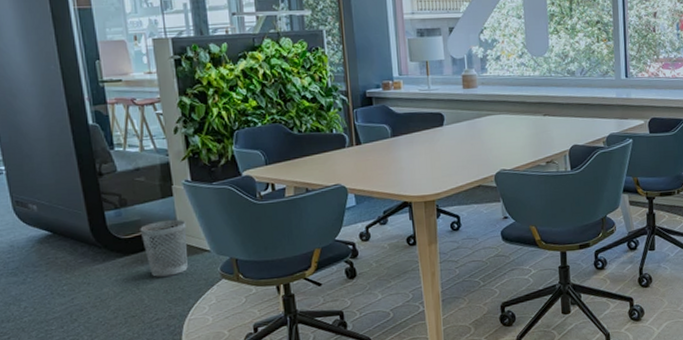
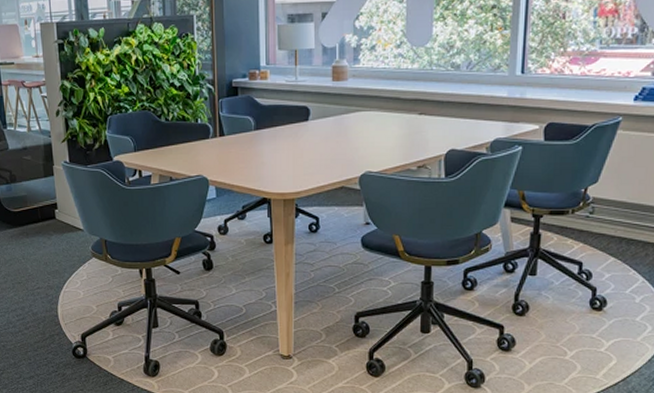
wastebasket: present [140,219,188,277] -> none [26,197,65,250]

